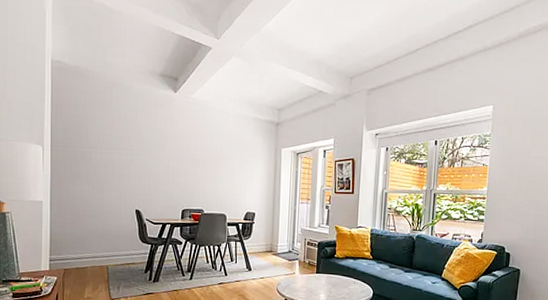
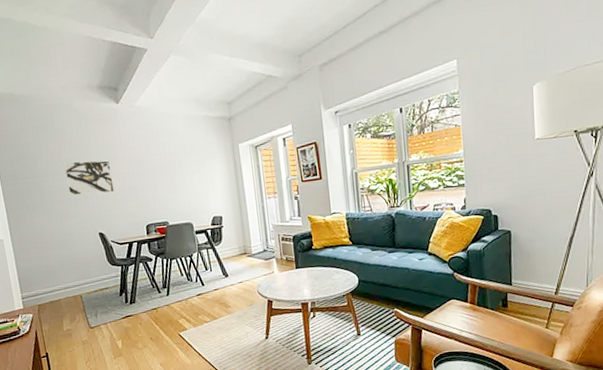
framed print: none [114,139,159,174] -> present [63,160,114,196]

